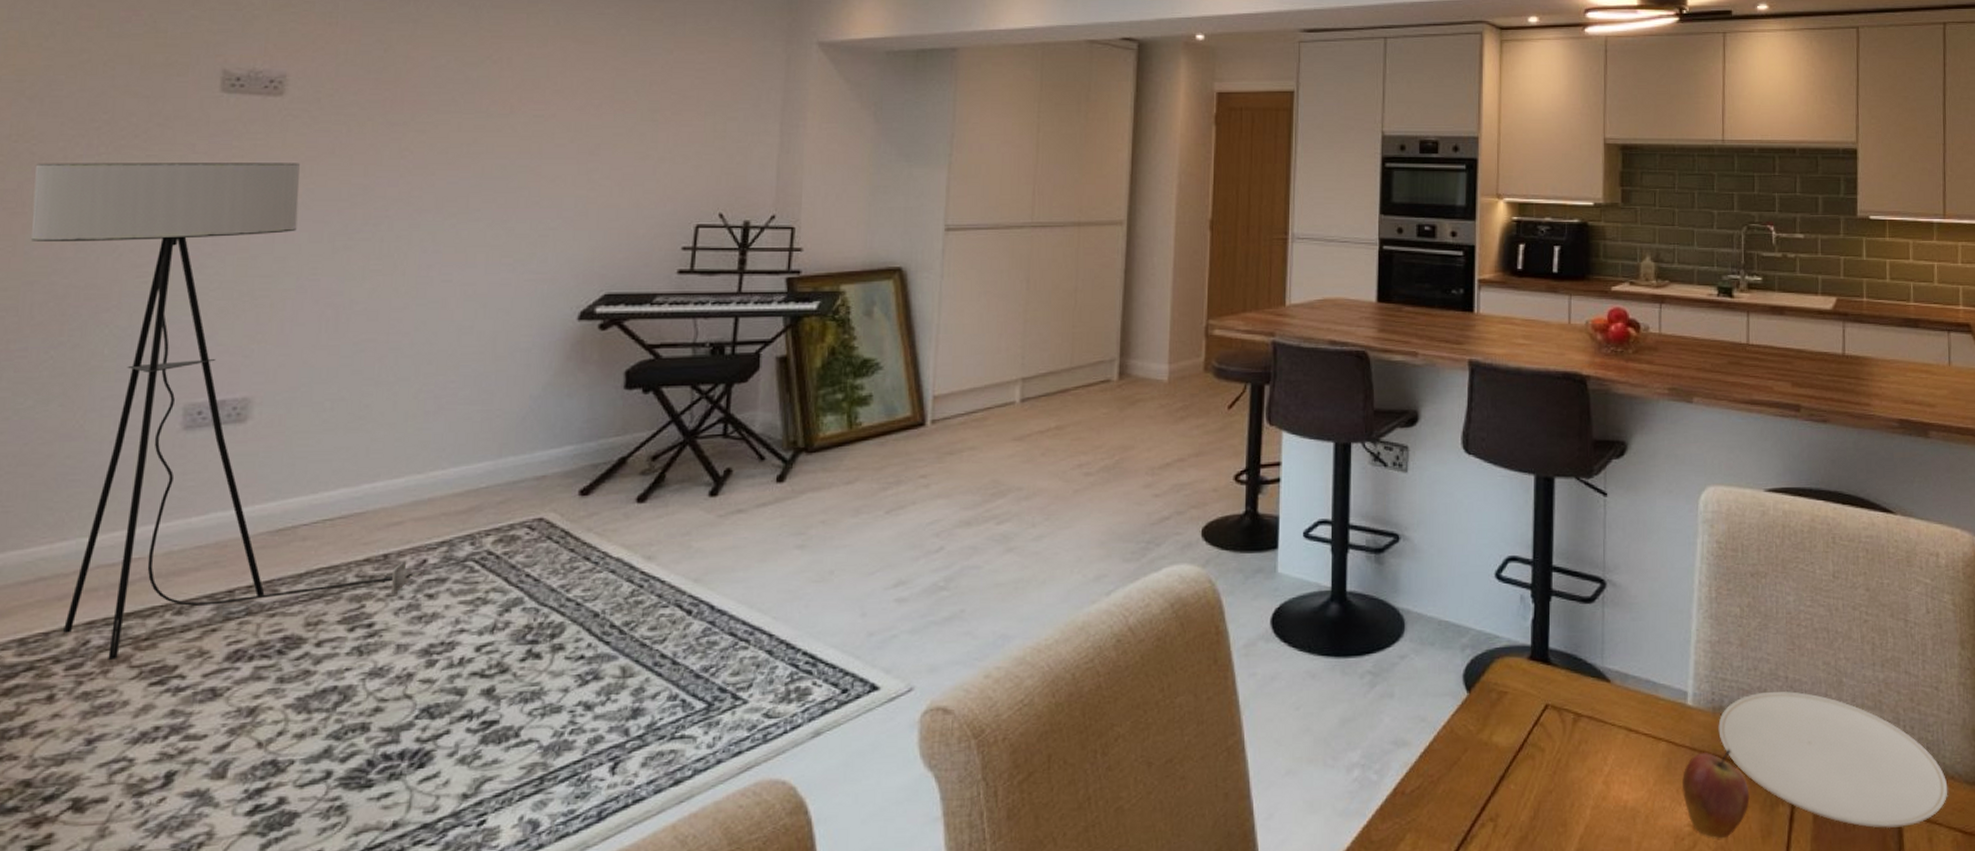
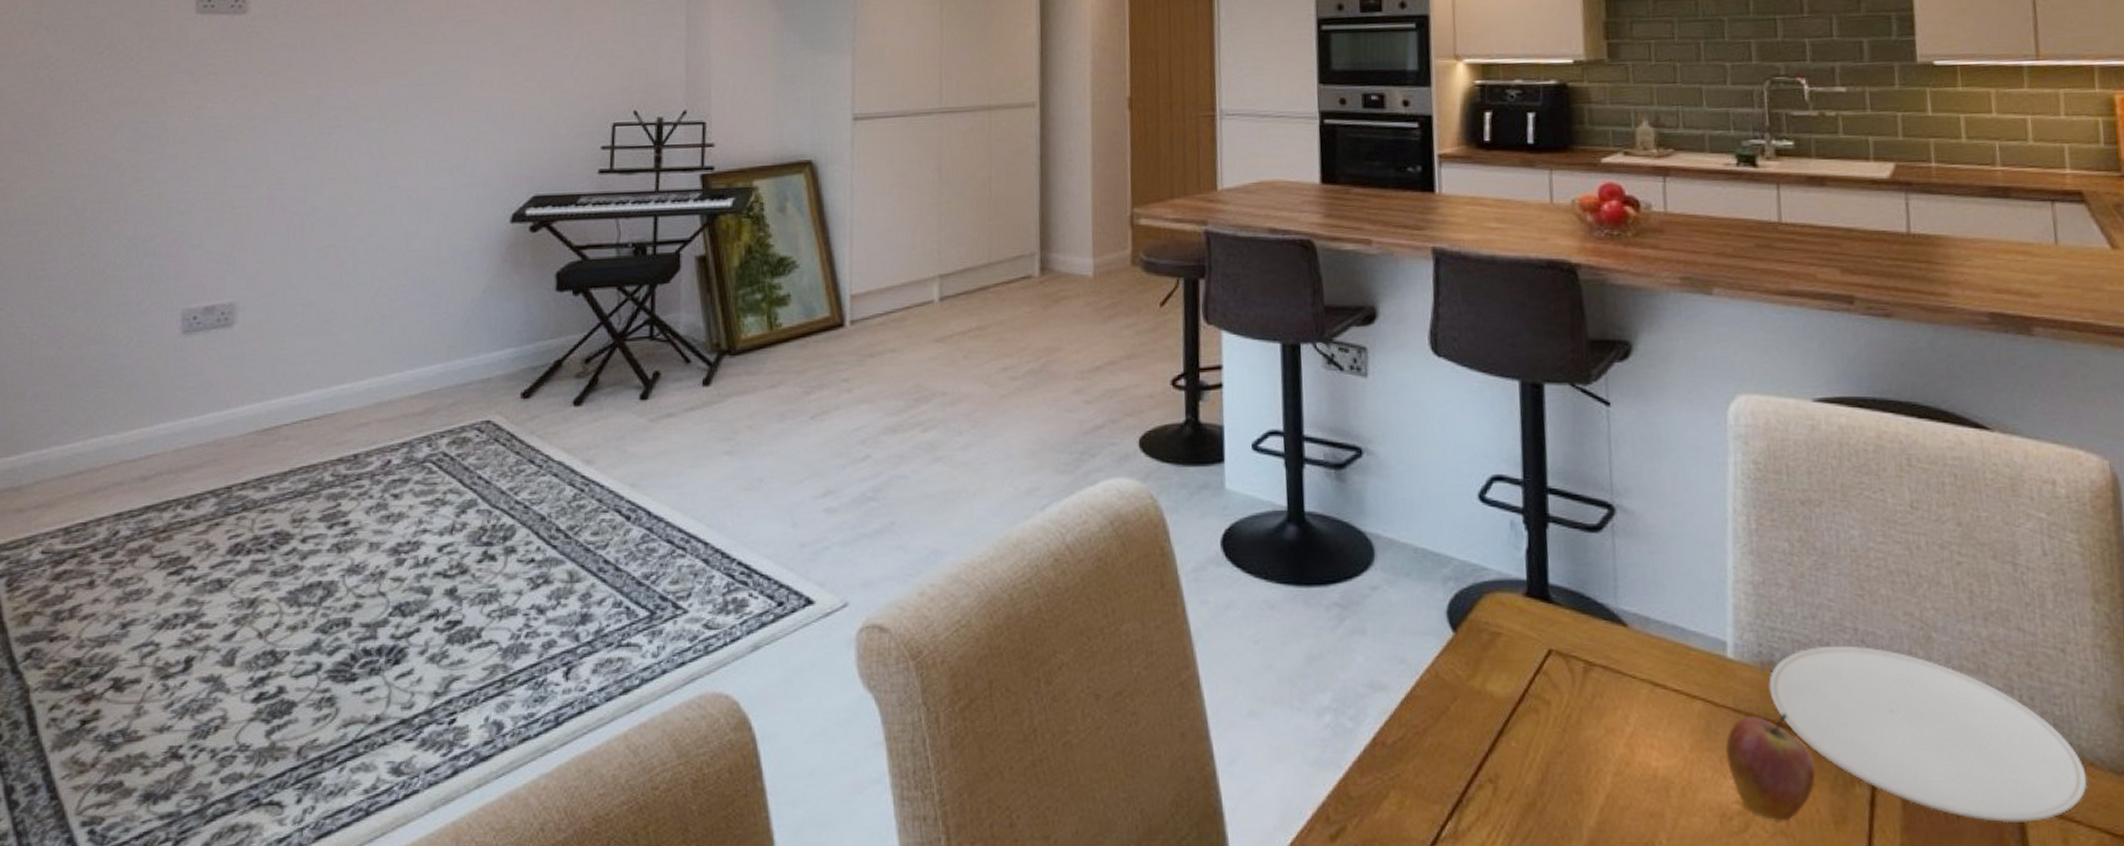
floor lamp: present [31,163,422,661] -> none [54,77,387,551]

